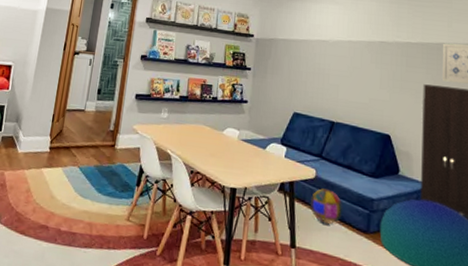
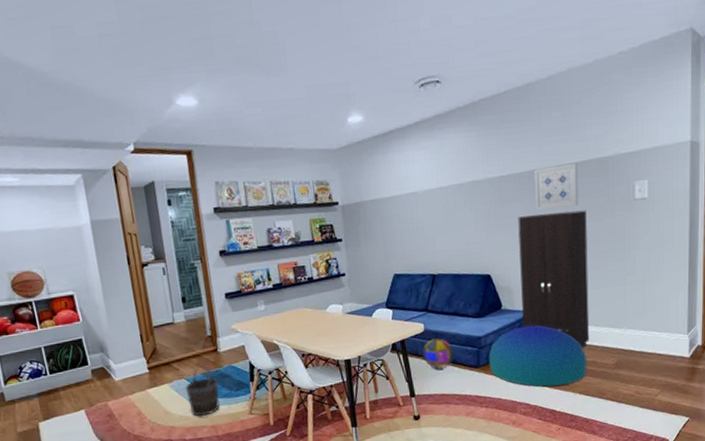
bucket: none [74,156,107,210] -> present [185,364,220,417]

